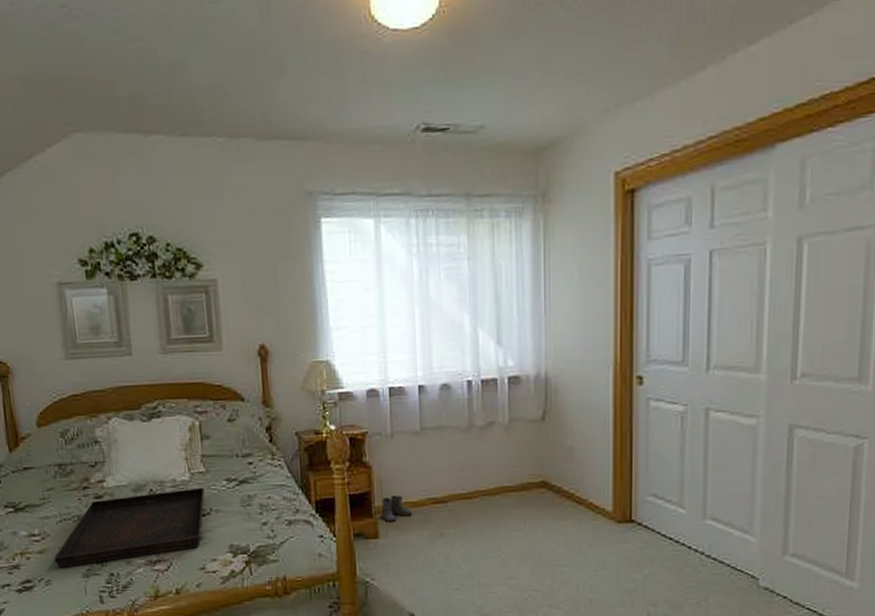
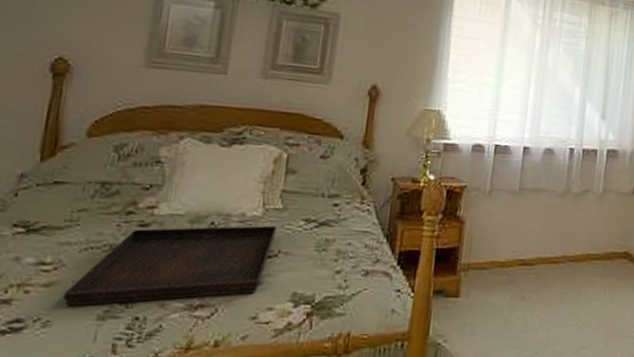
boots: present [379,494,413,523] -> none [463,252,499,282]

